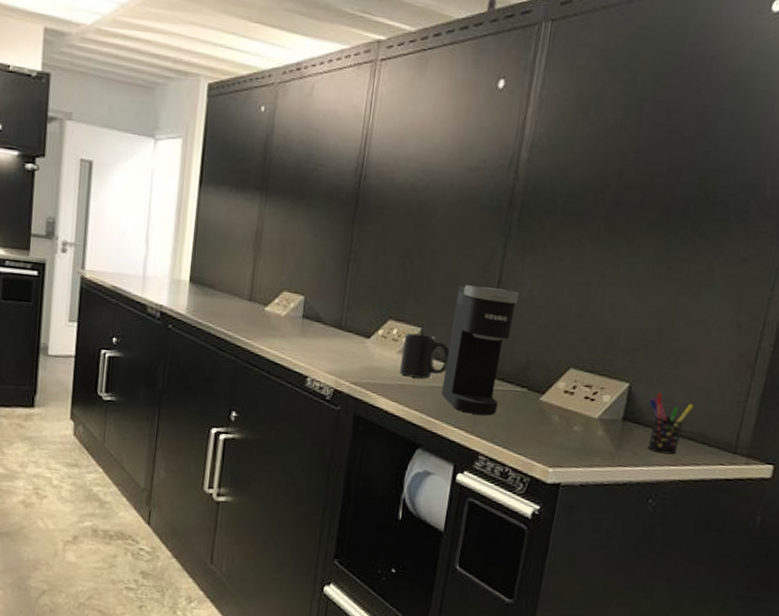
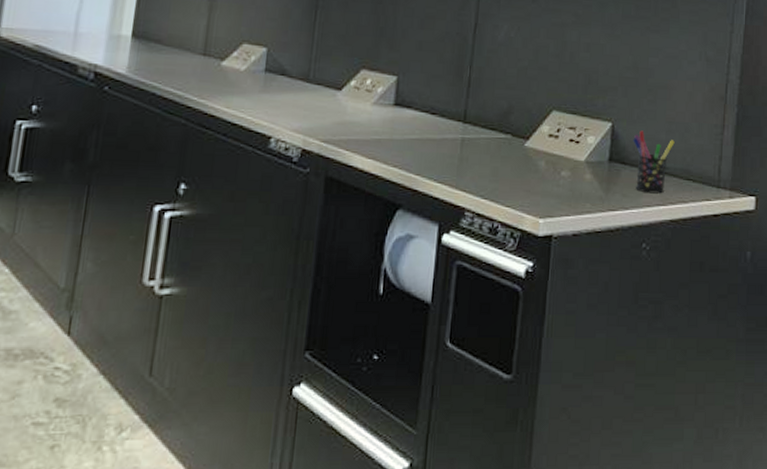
mug: present [399,332,450,379] -> none [374,82,428,131]
coffee maker: present [441,284,520,416] -> none [421,28,497,167]

